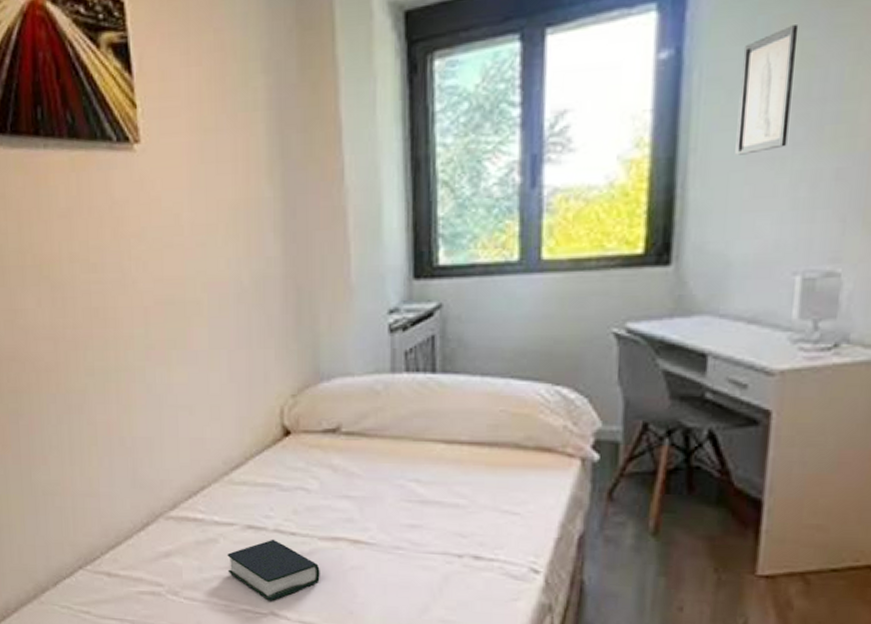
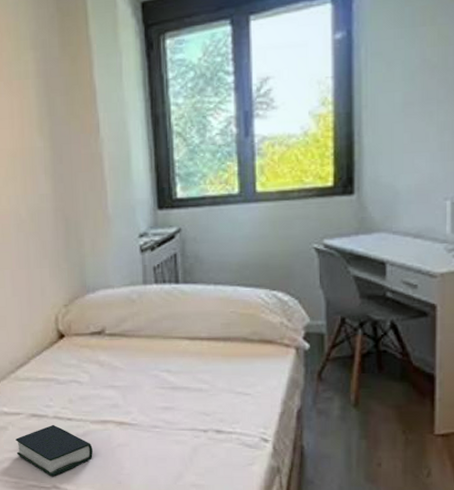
wall art: present [735,25,799,155] -> none [396,14,435,110]

